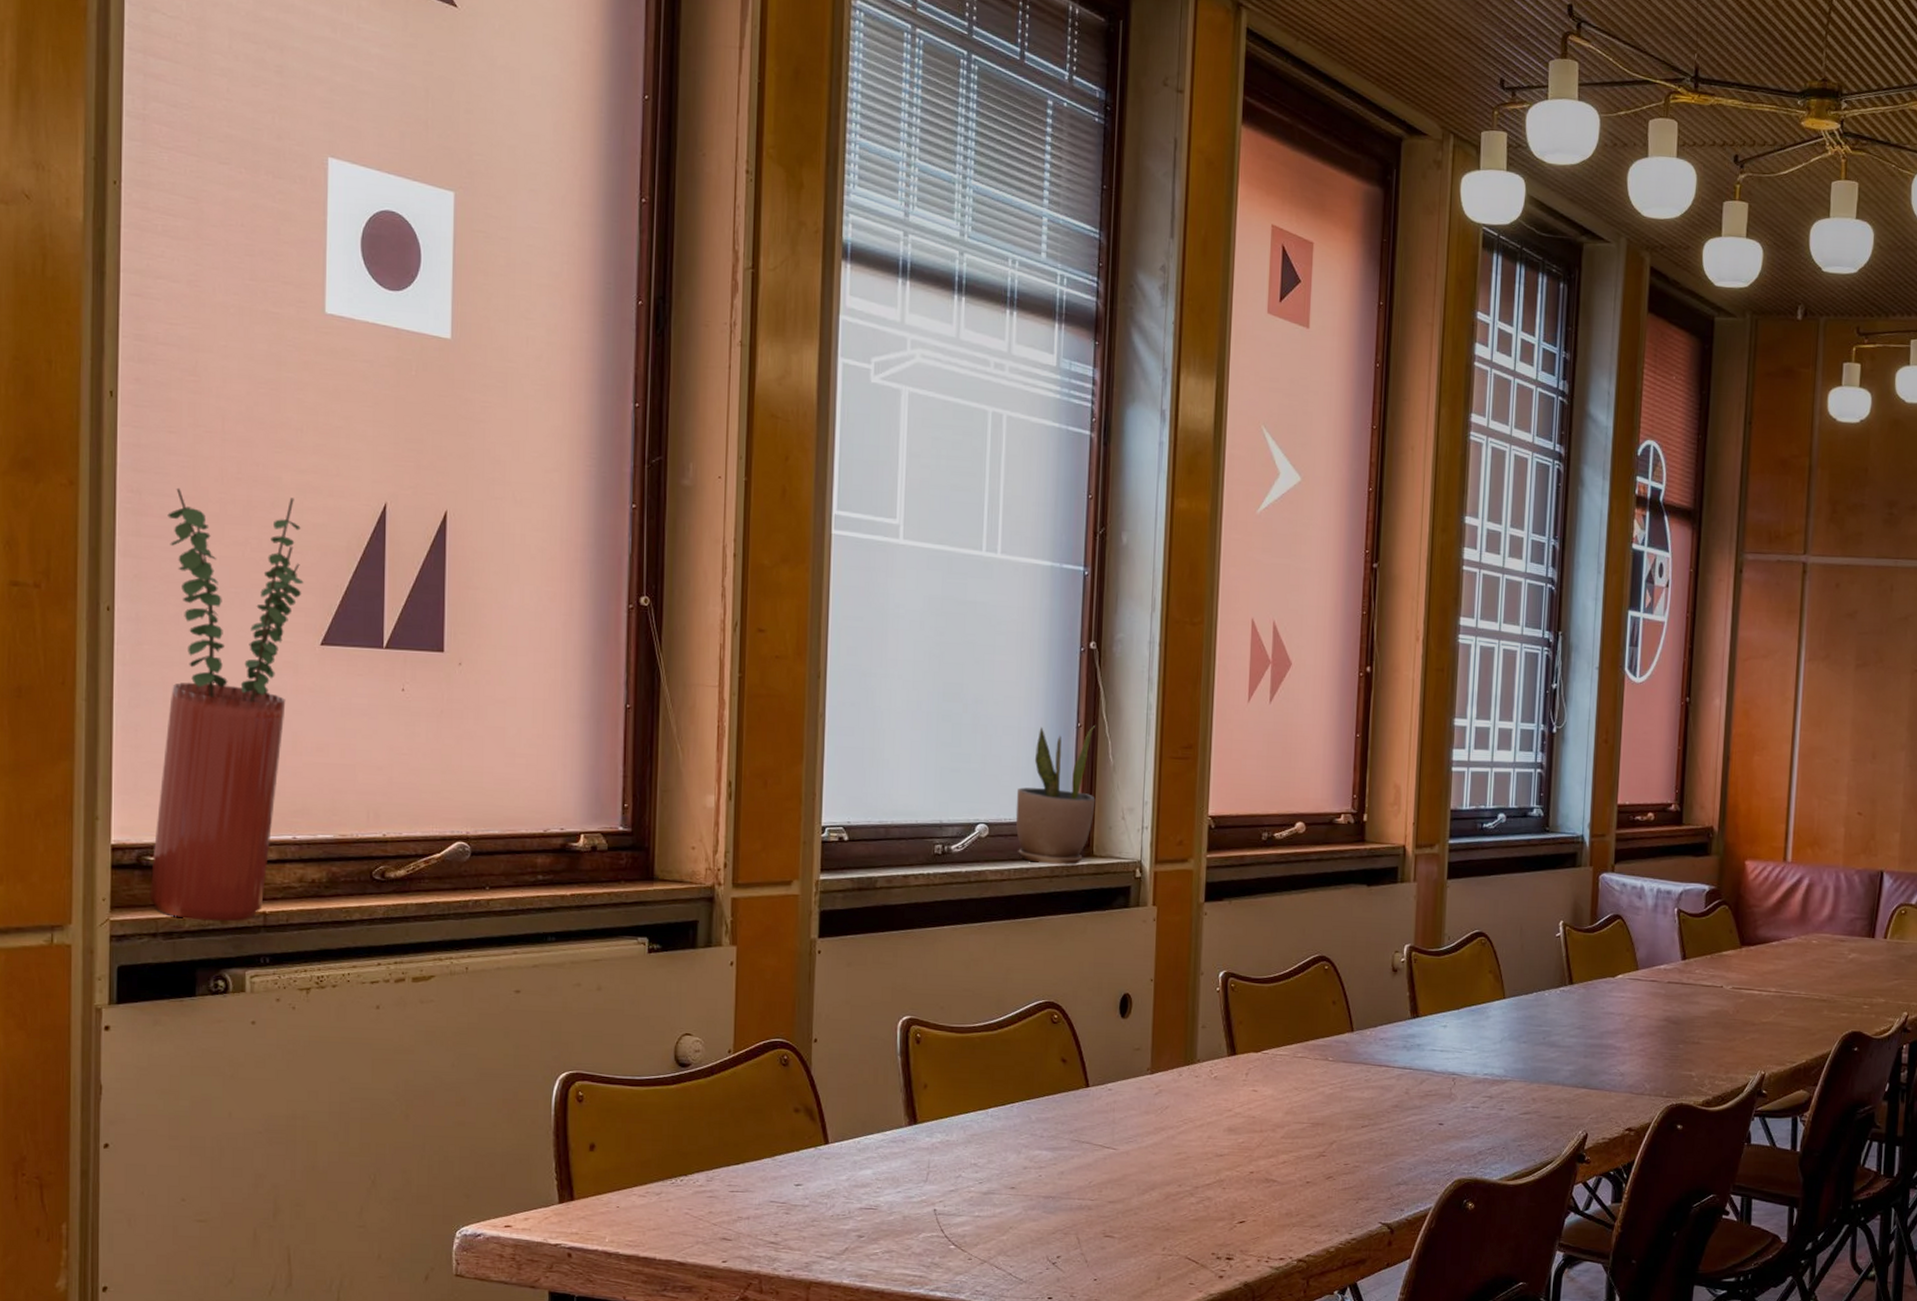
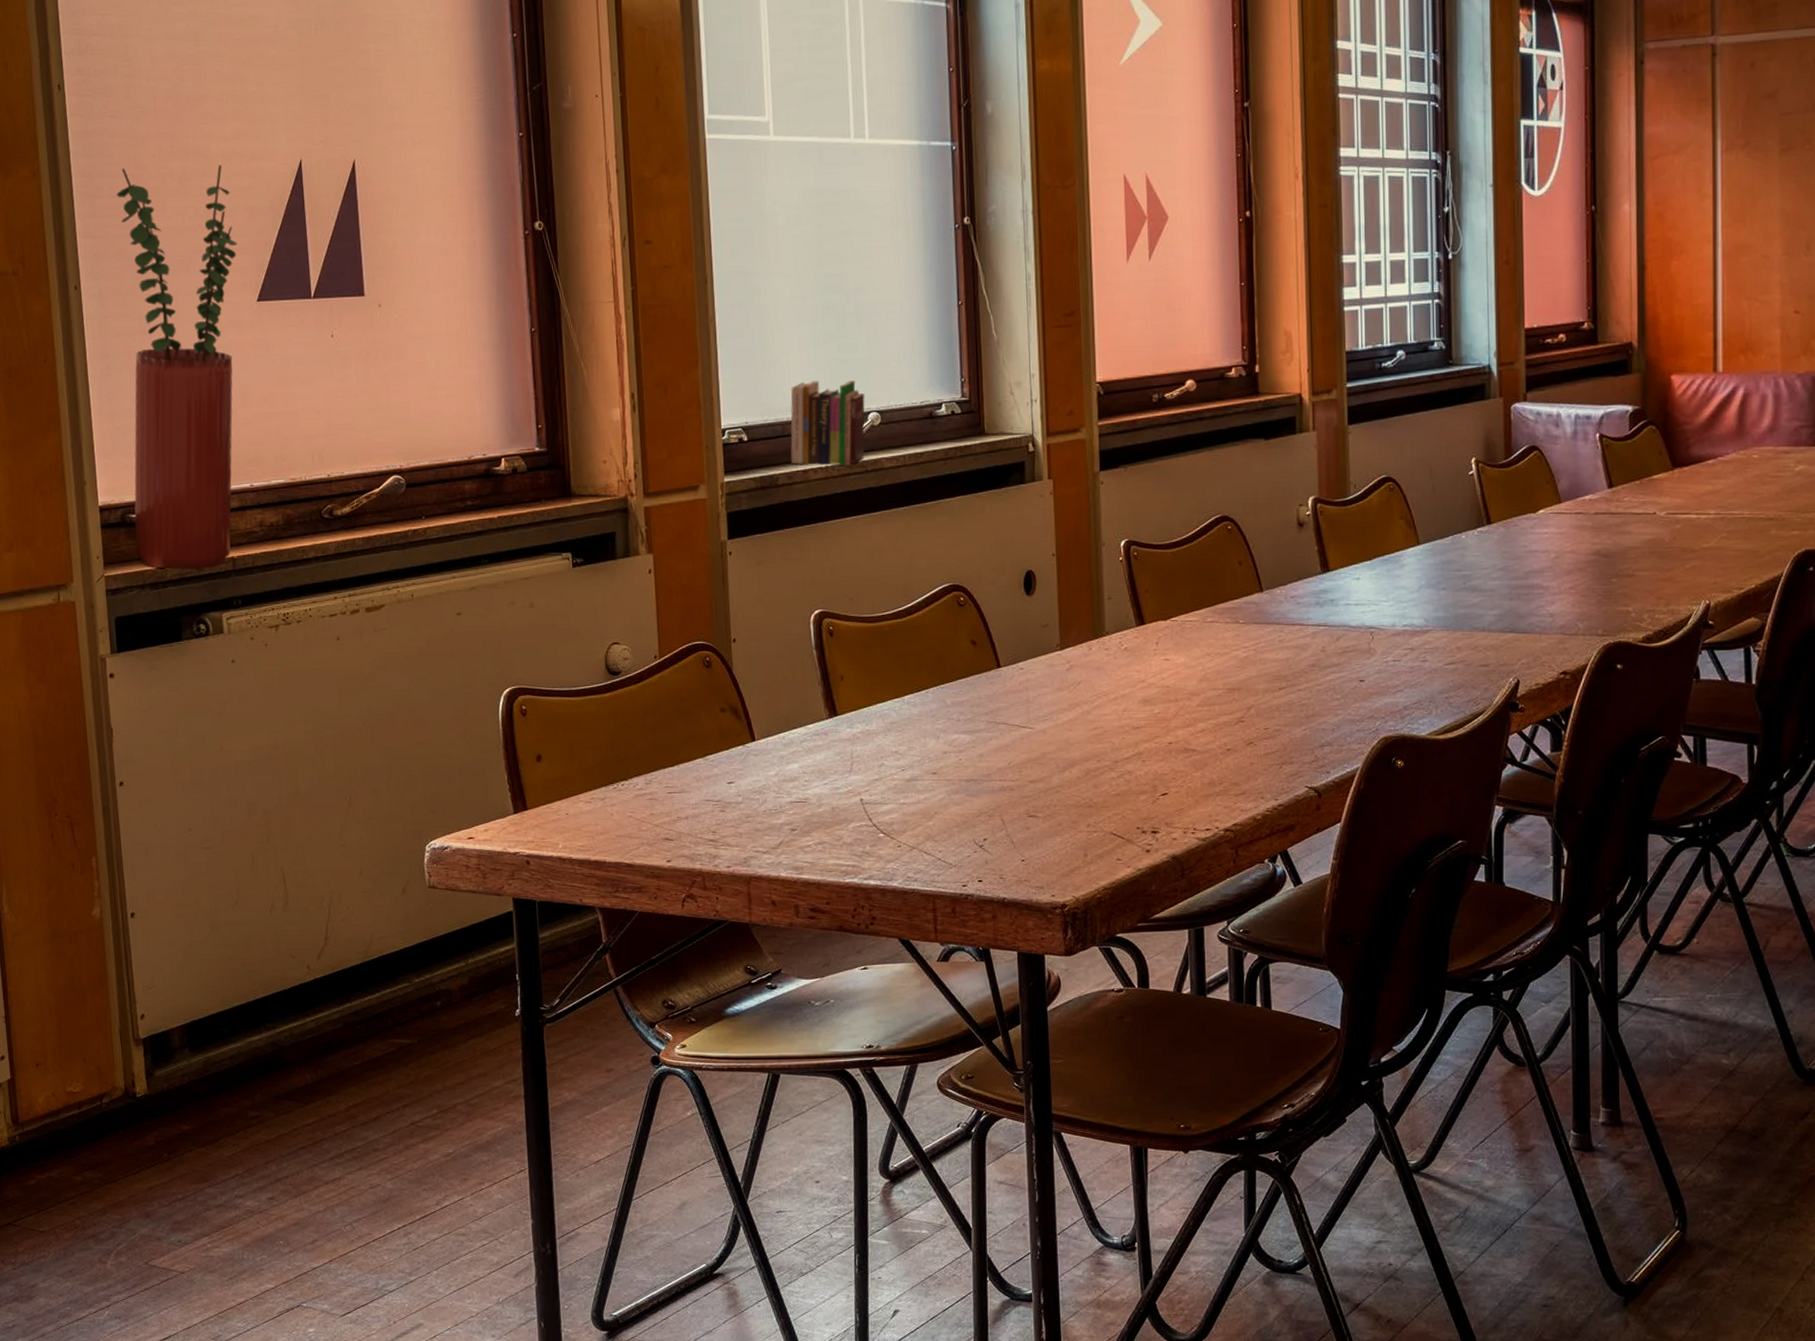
books: none [892,787,974,876] -> present [790,380,865,466]
potted plant: present [1015,725,1096,866] -> none [904,301,983,447]

